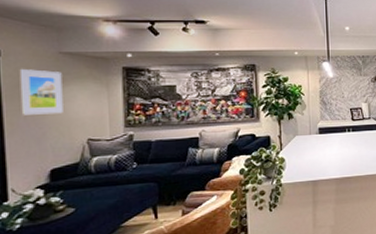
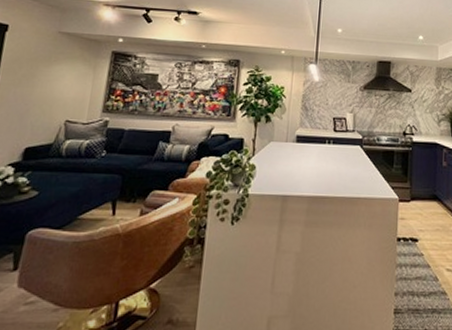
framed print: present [19,68,63,115] -> none [12,44,57,92]

